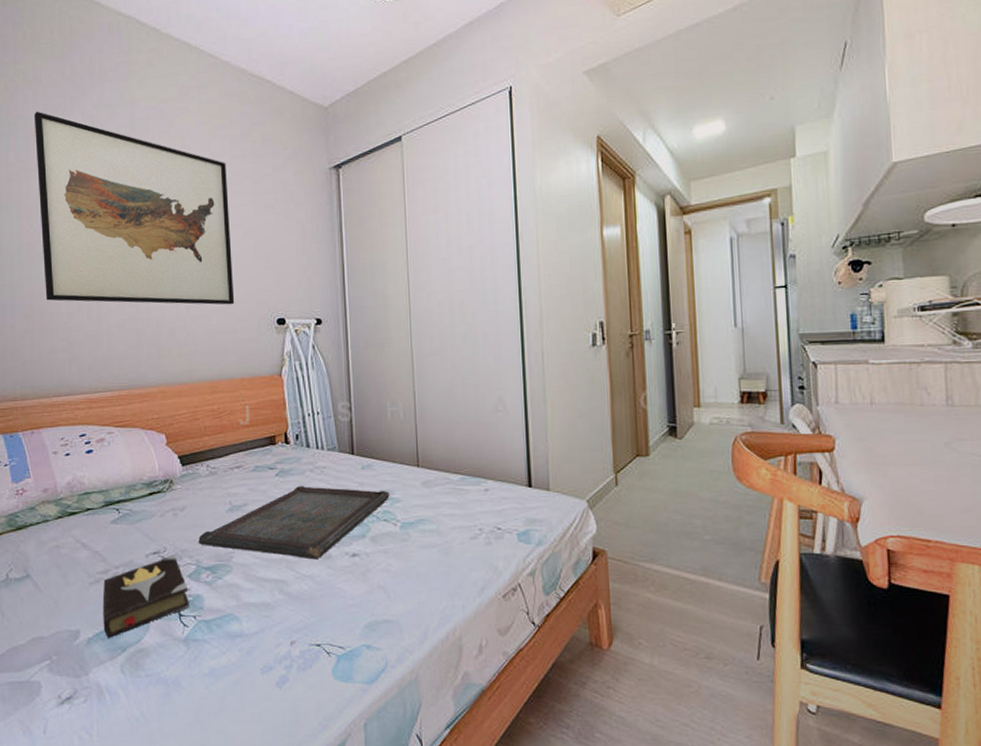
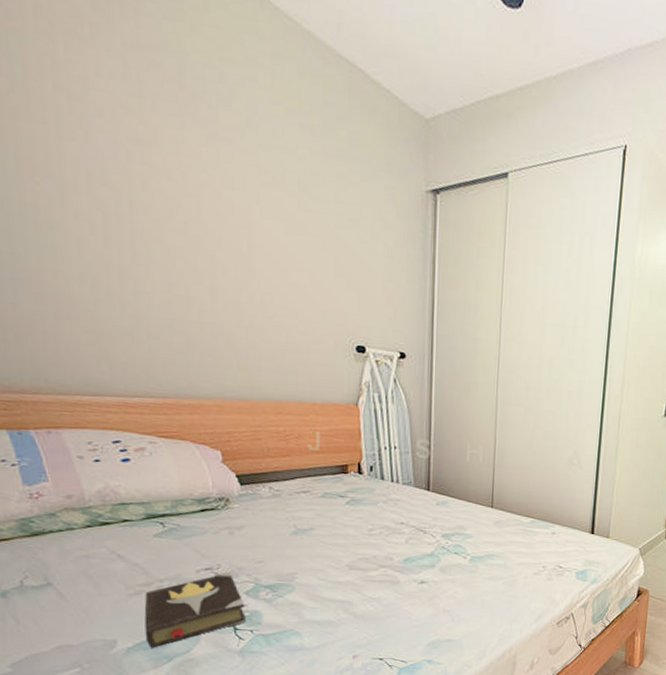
wall art: present [34,111,235,305] -> none [36,28,308,323]
serving tray: present [198,486,390,560] -> none [258,516,462,584]

